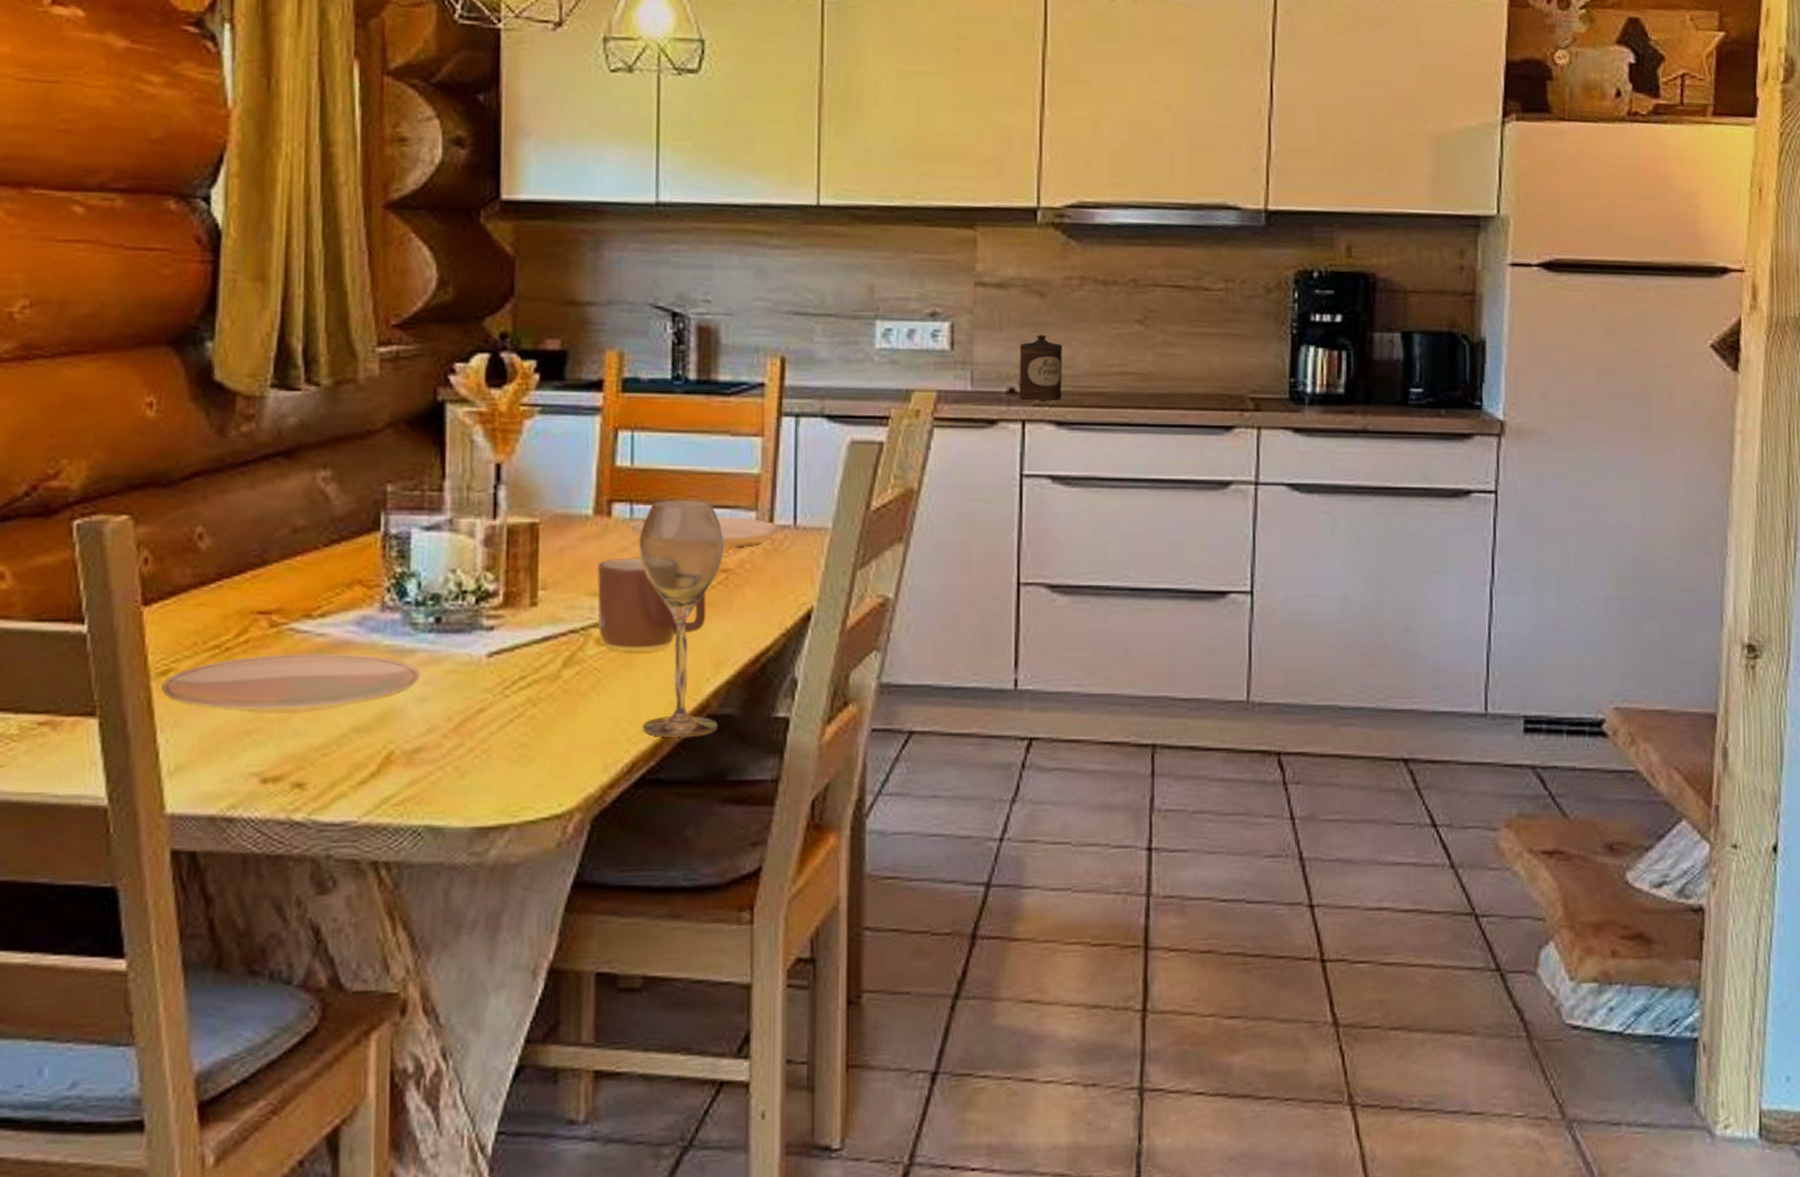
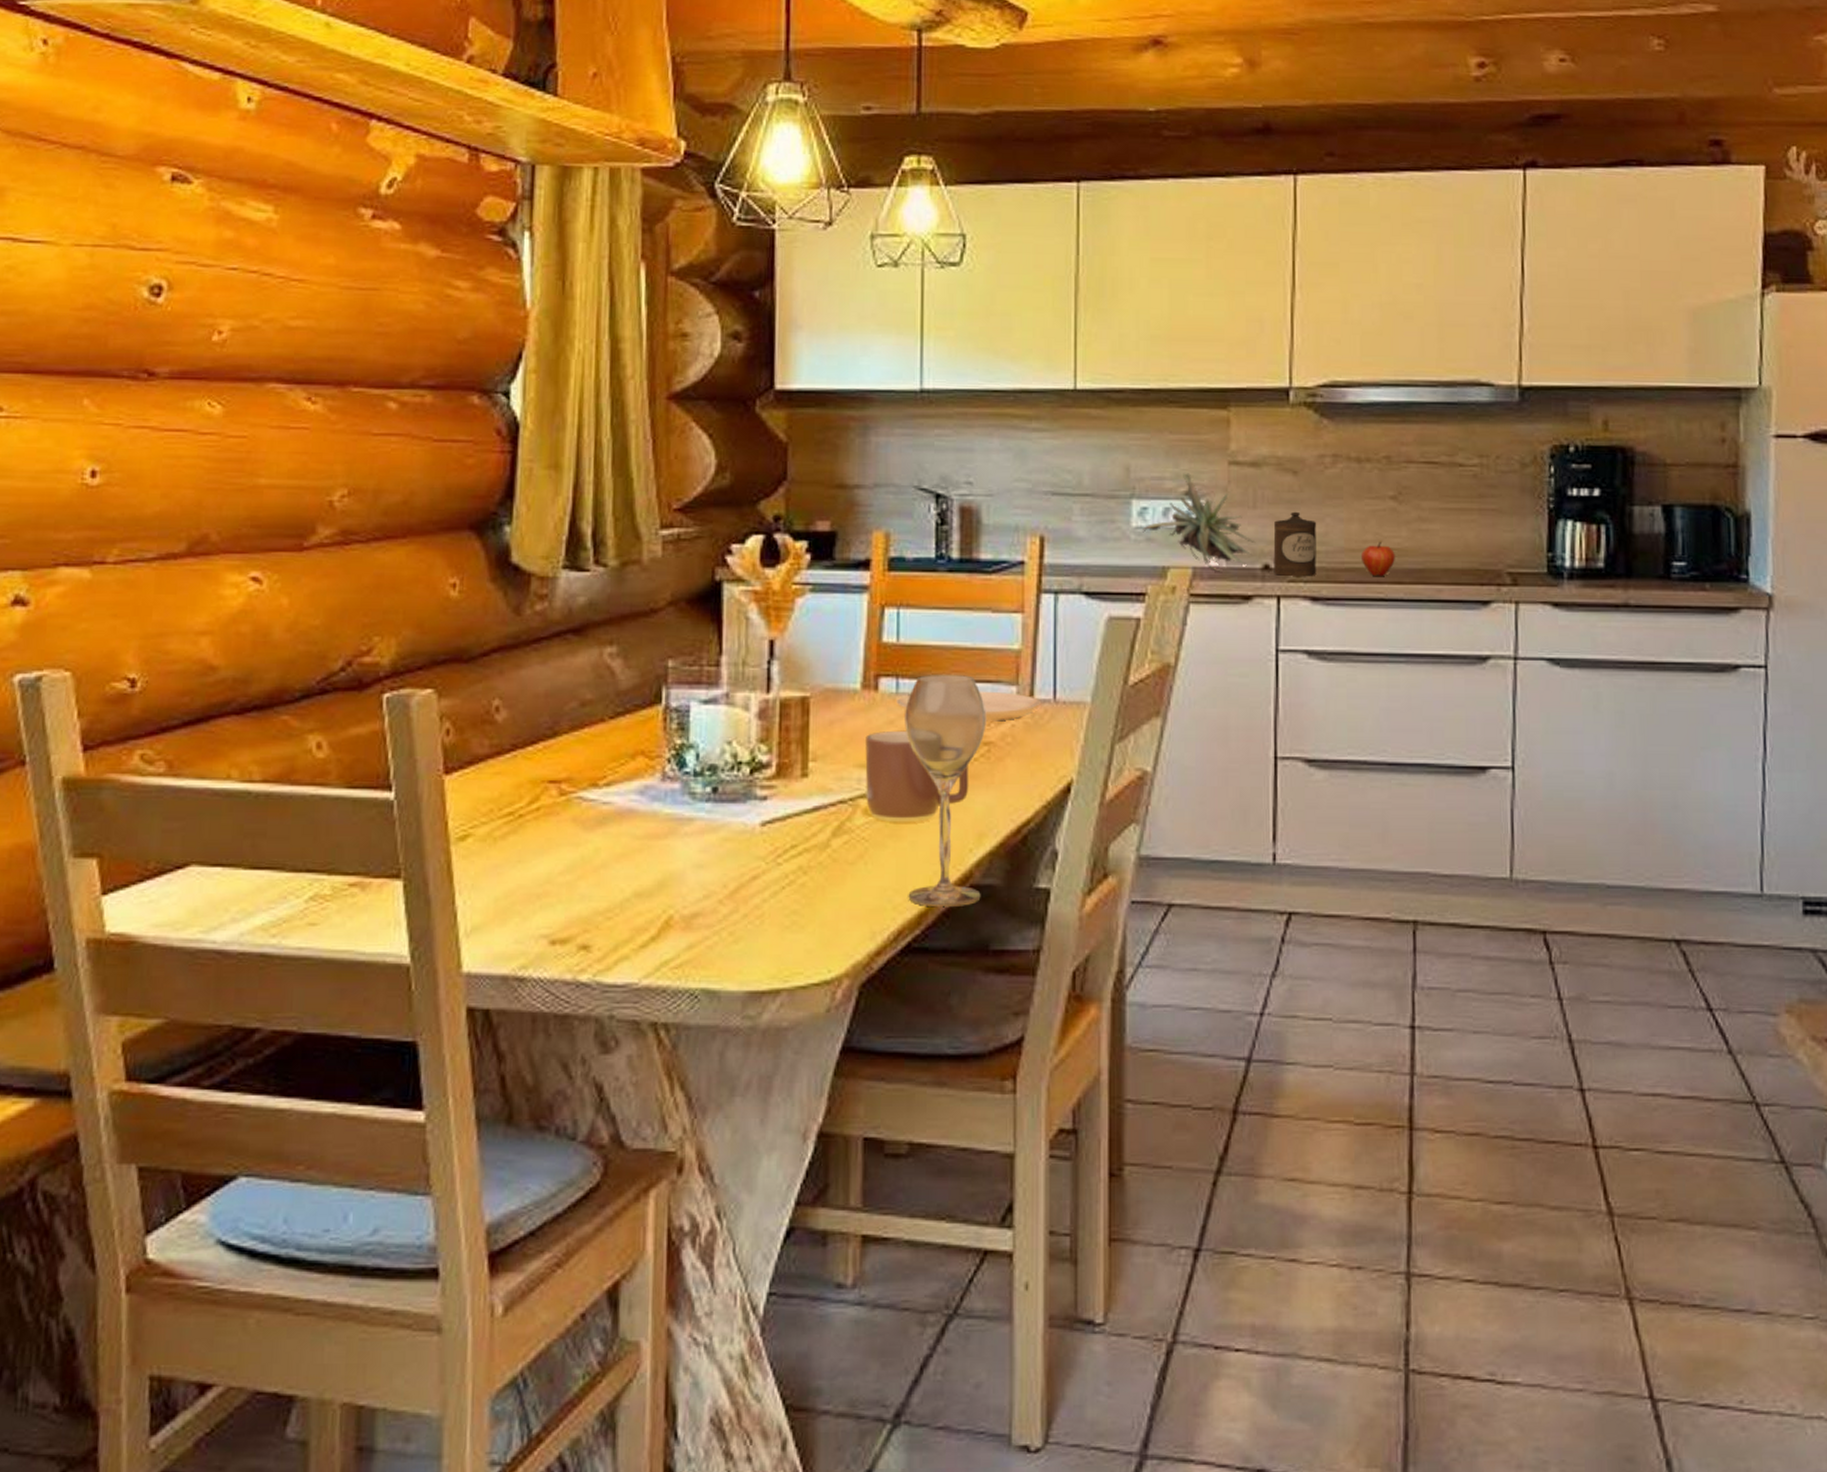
plate: present [162,653,421,714] -> none [460,821,699,878]
plant: none [885,294,1001,395] -> present [1141,473,1256,572]
fruit: none [1106,365,1141,402] -> present [1360,541,1396,577]

